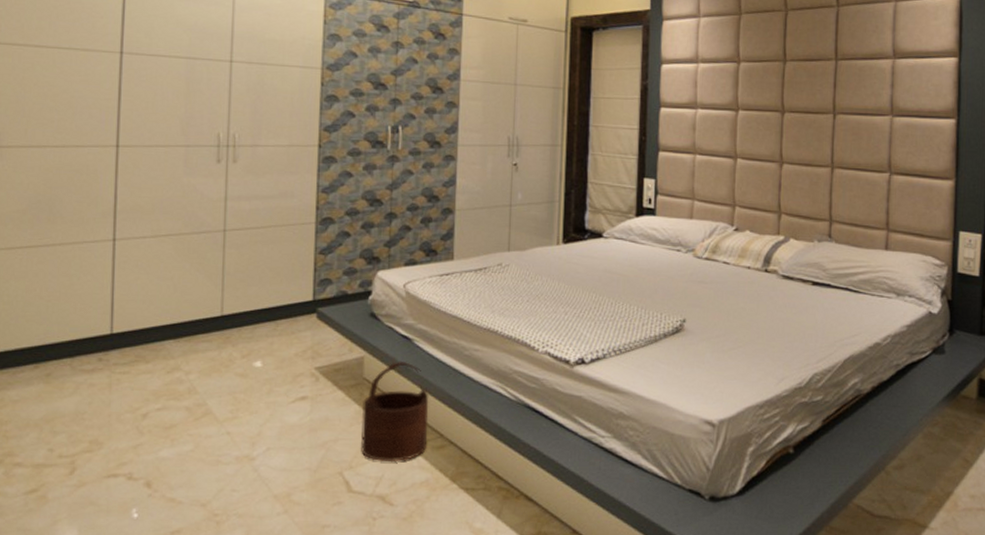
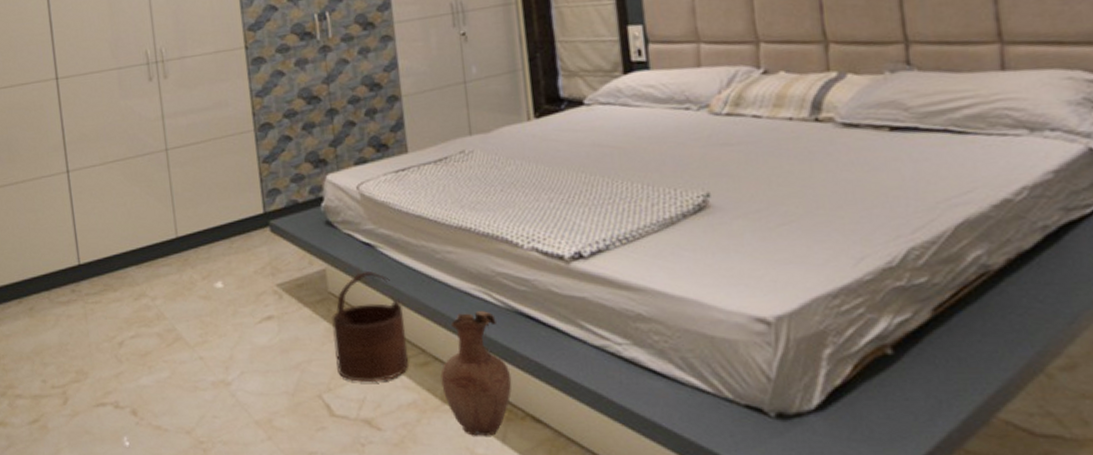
vase: none [453,403,513,513] -> present [440,311,512,437]

